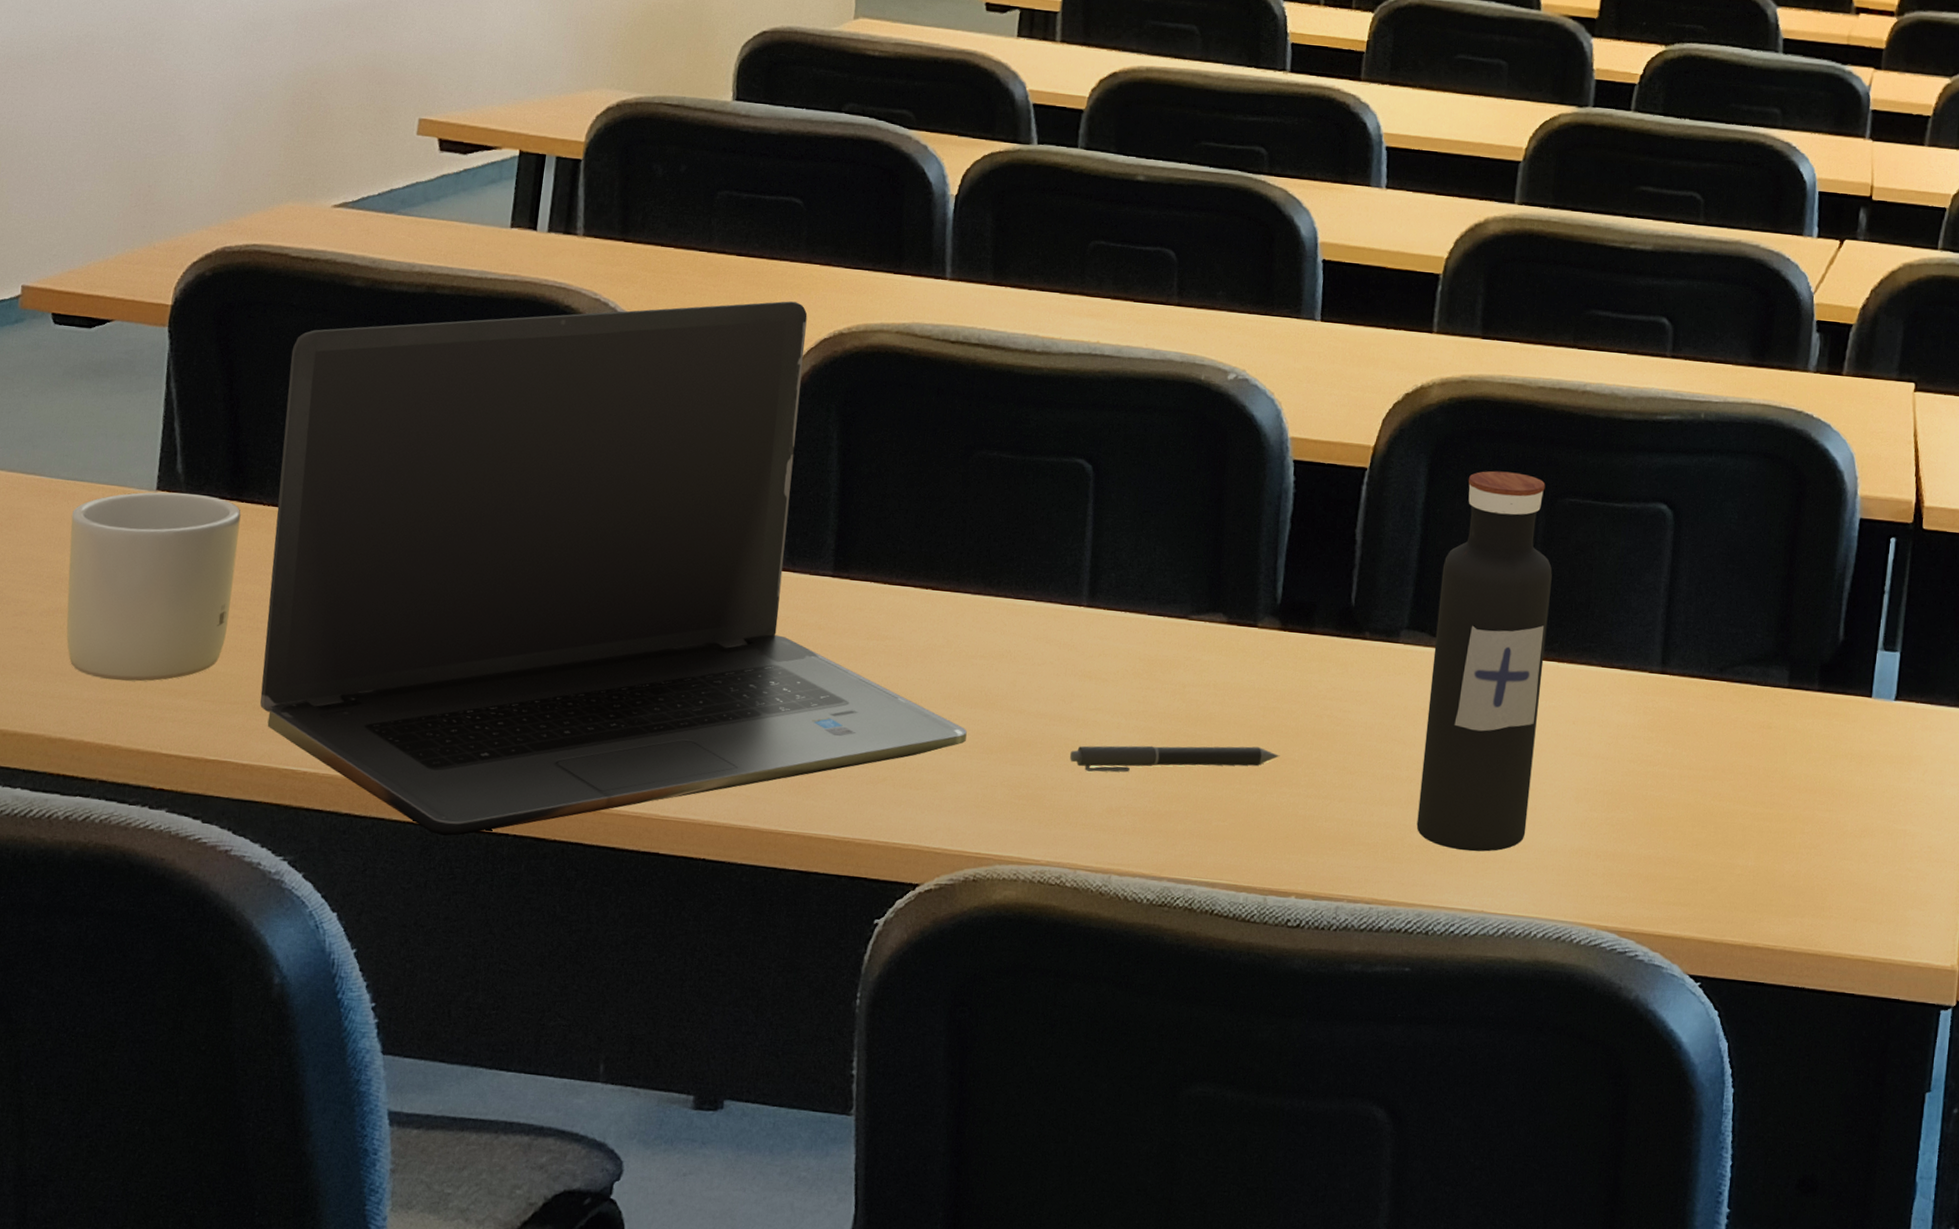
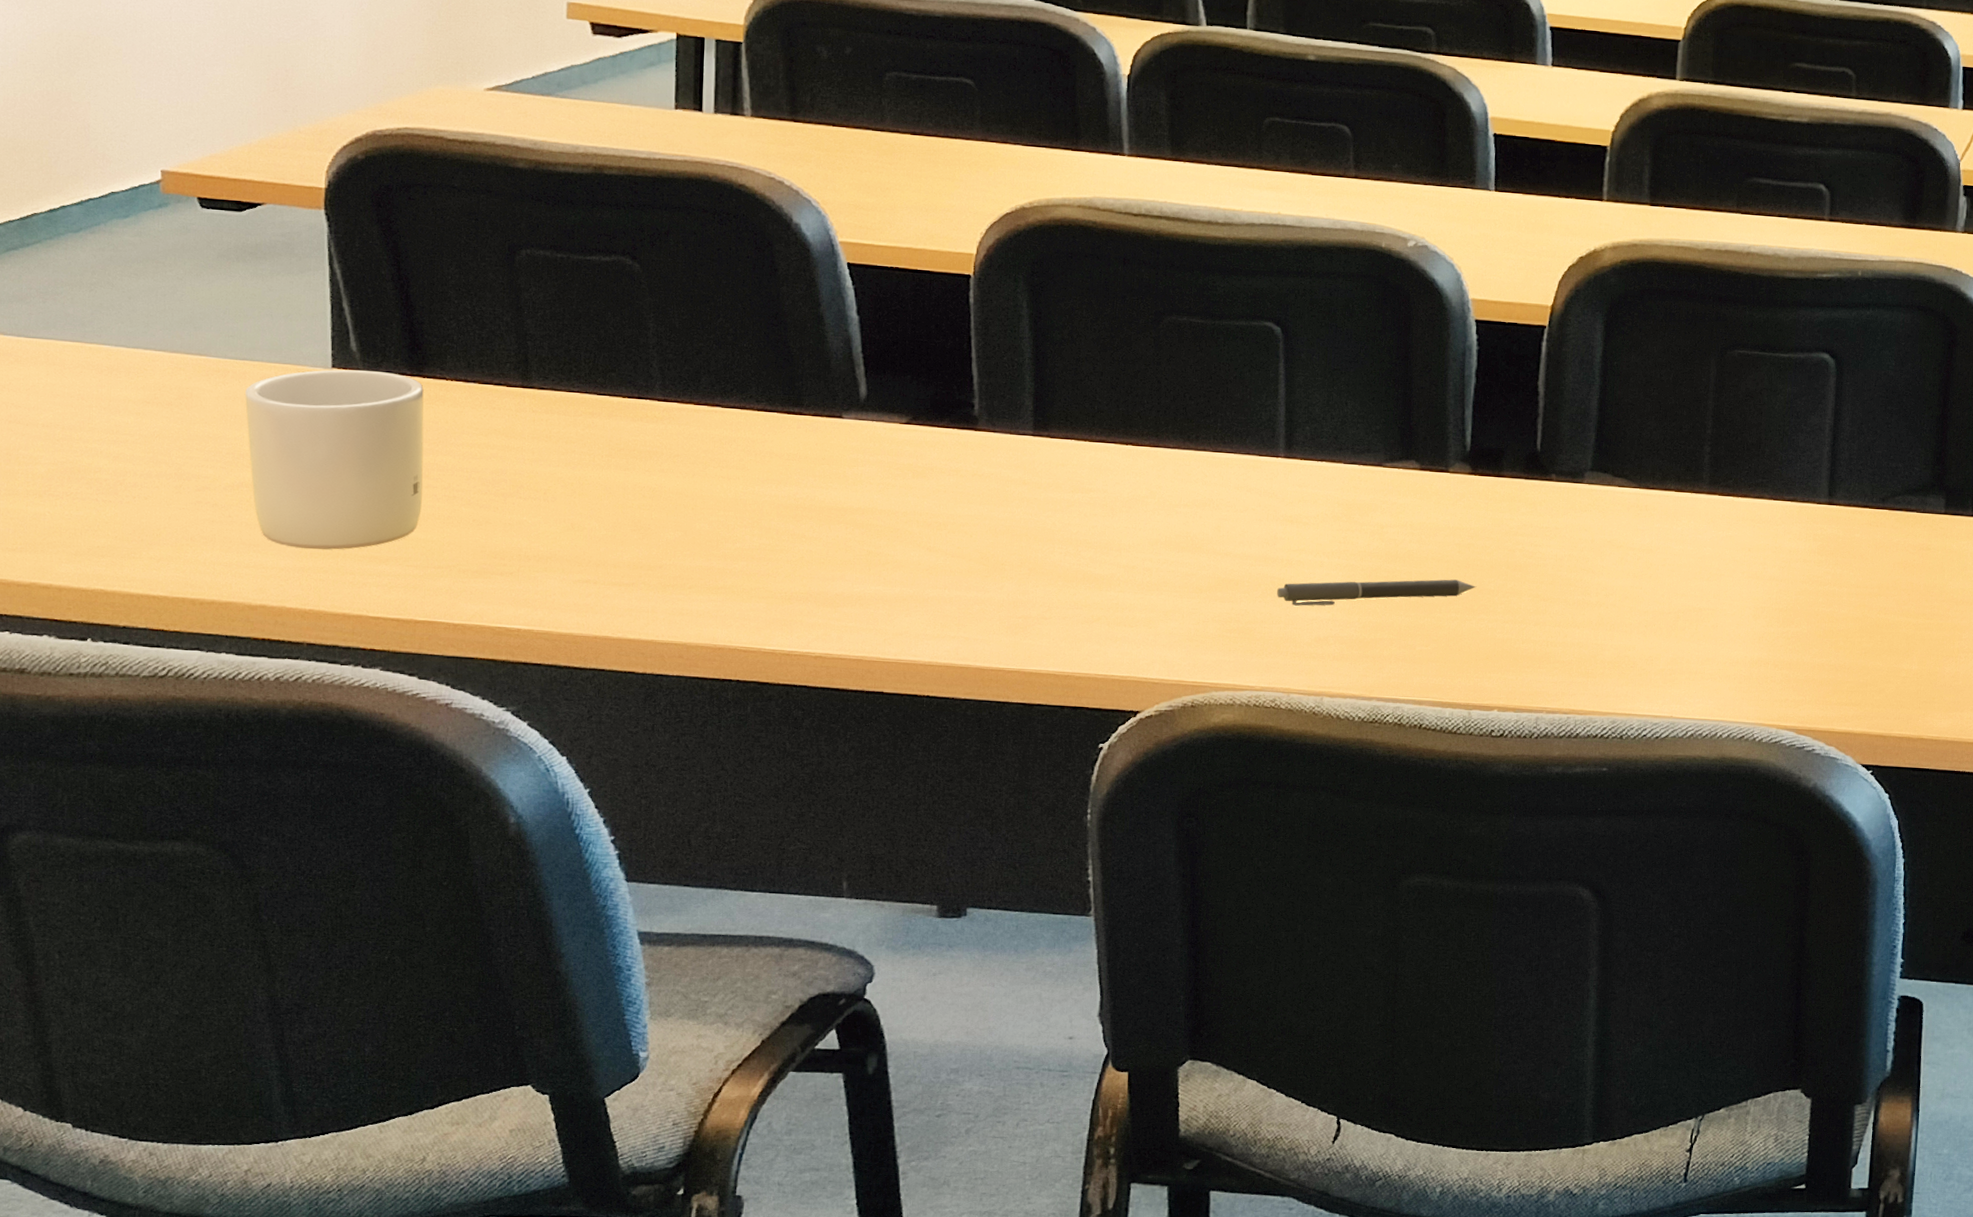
laptop computer: present [260,301,967,836] -> none [458,177,1176,684]
water bottle: present [1416,471,1552,852] -> none [1607,326,1725,665]

